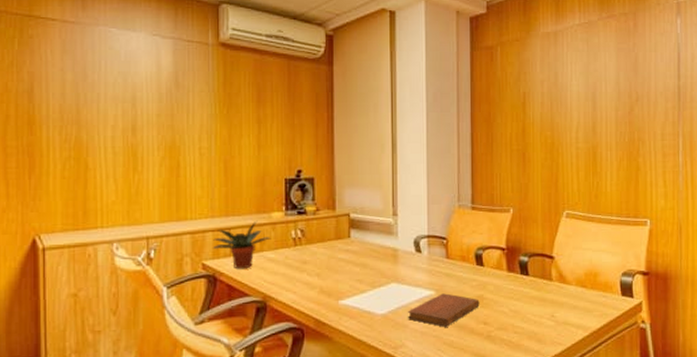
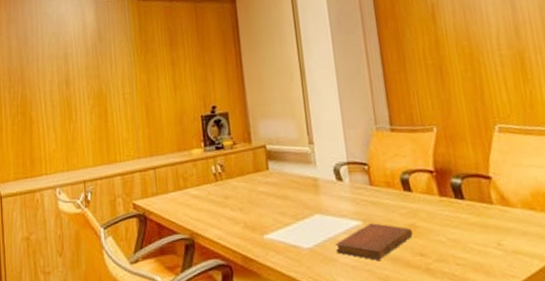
potted plant: present [212,220,270,270] -> none [140,158,192,208]

